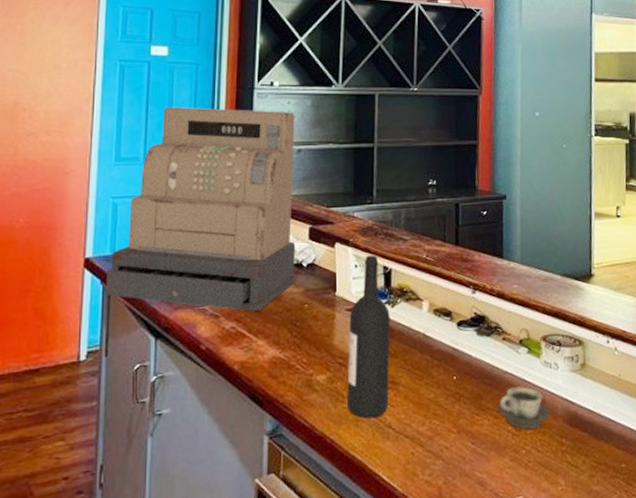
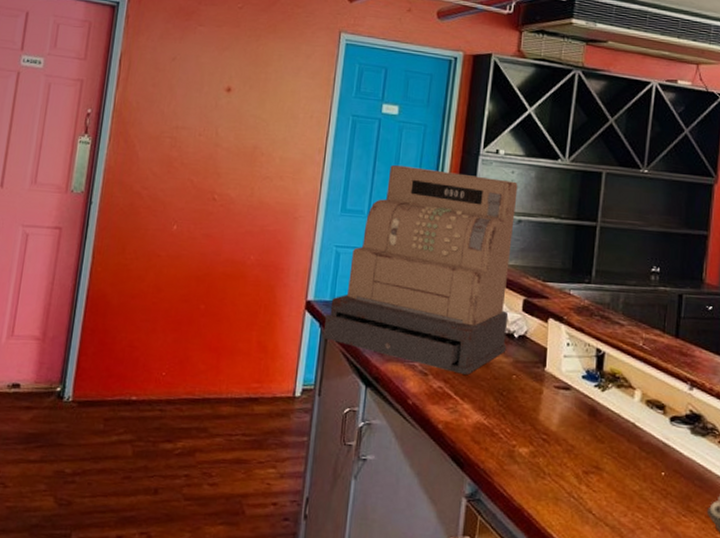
wine bottle: present [347,255,391,419] -> none [548,335,600,500]

